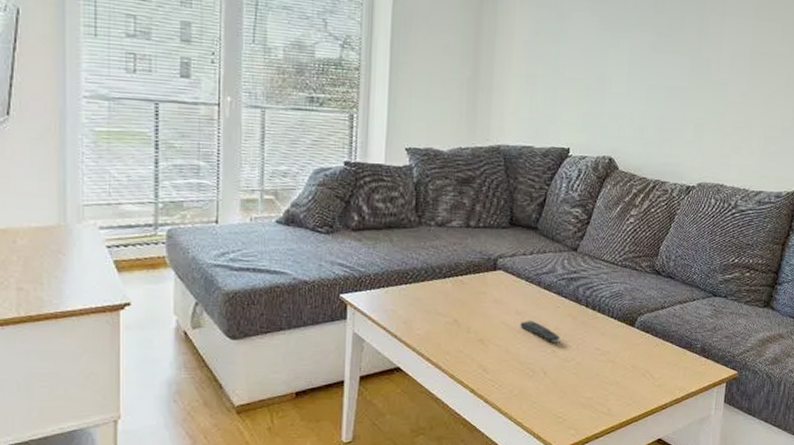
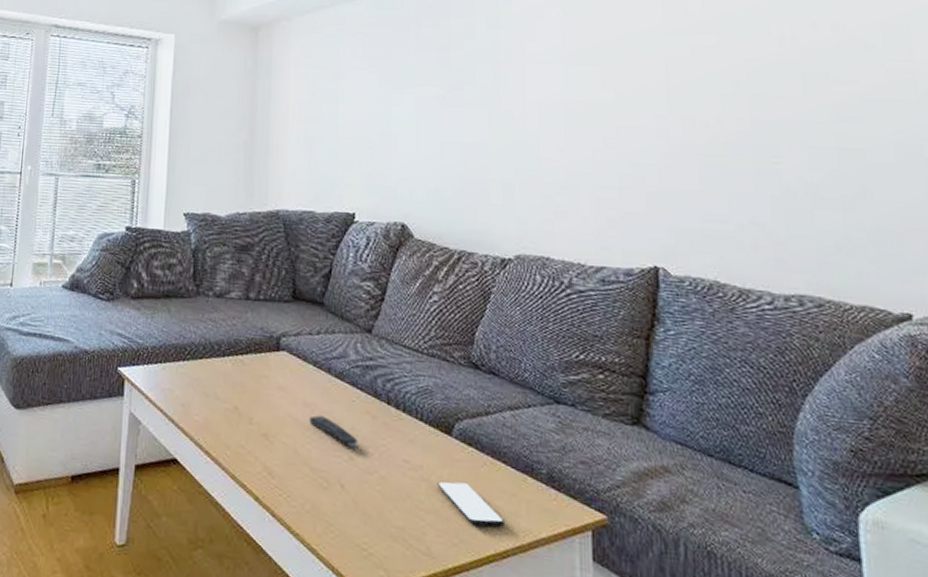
smartphone: none [620,360,668,389] -> present [437,481,506,527]

